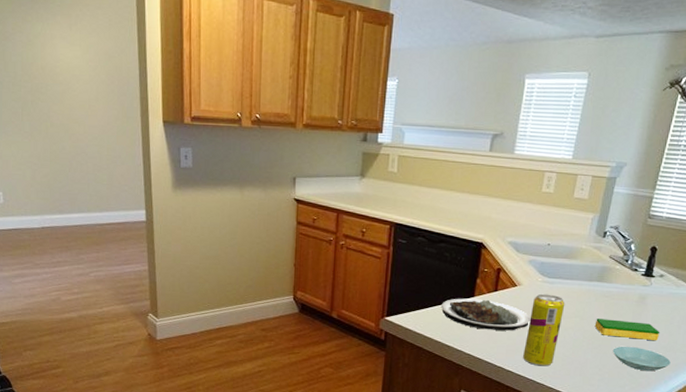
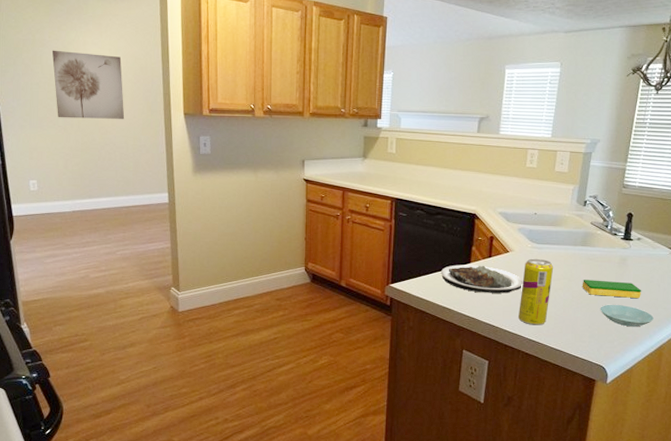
wall art: none [15,44,98,126] -> present [51,50,125,119]

